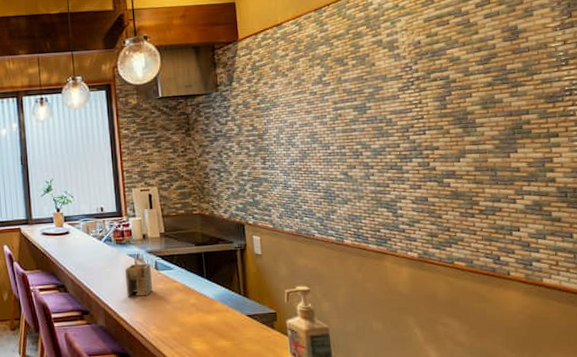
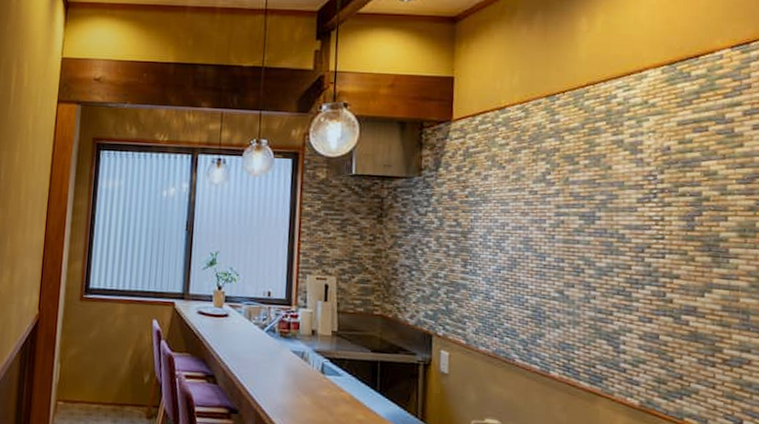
napkin holder: present [125,257,152,297] -> none [284,356,316,402]

